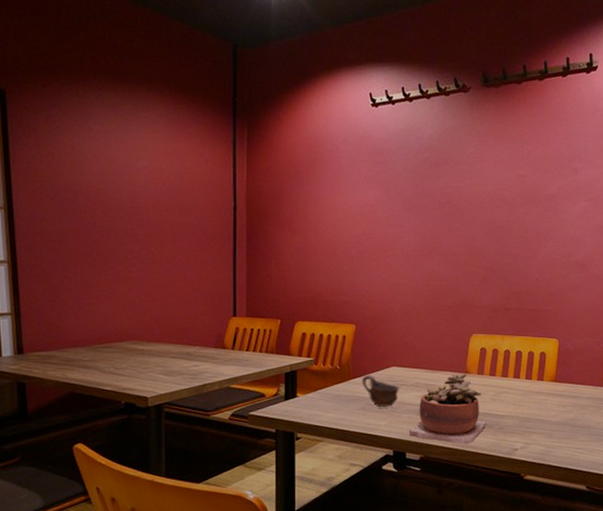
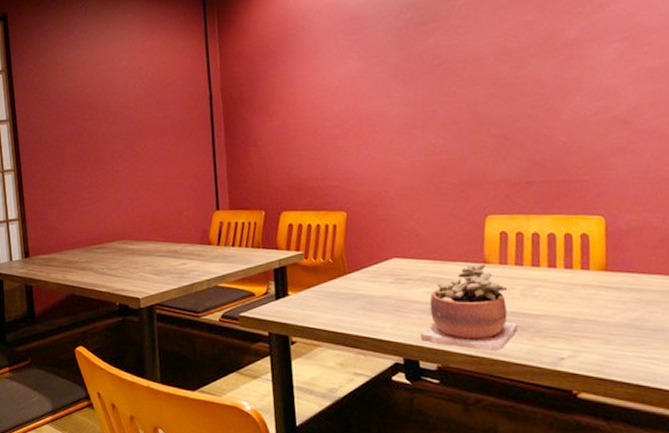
cup: present [362,375,400,408] -> none [359,269,405,307]

